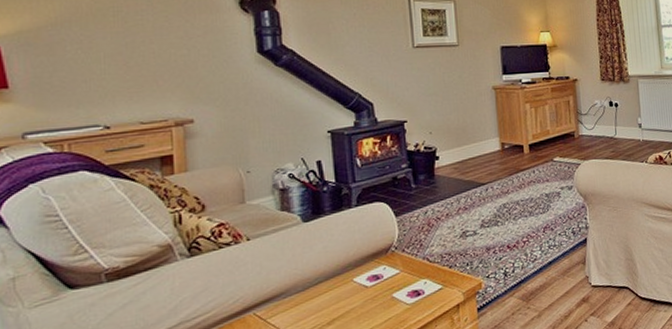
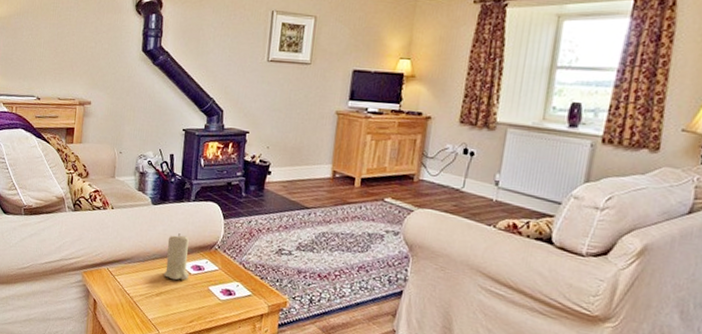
candle: none [331,246,365,301] -> present [164,233,189,280]

